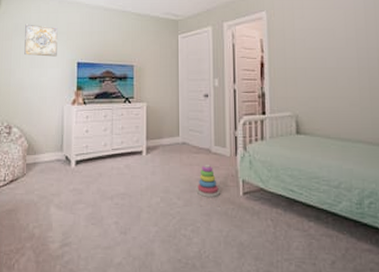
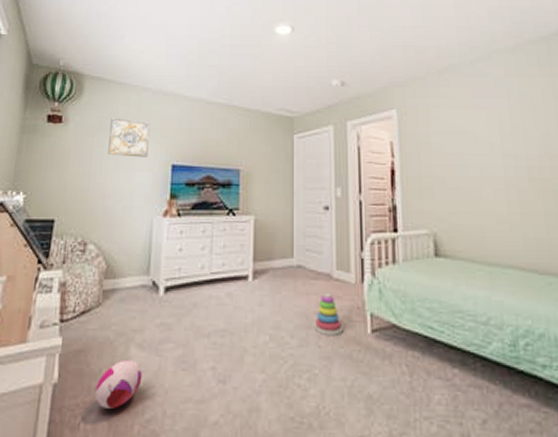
plush toy: none [24,216,61,253] -> present [95,359,143,409]

